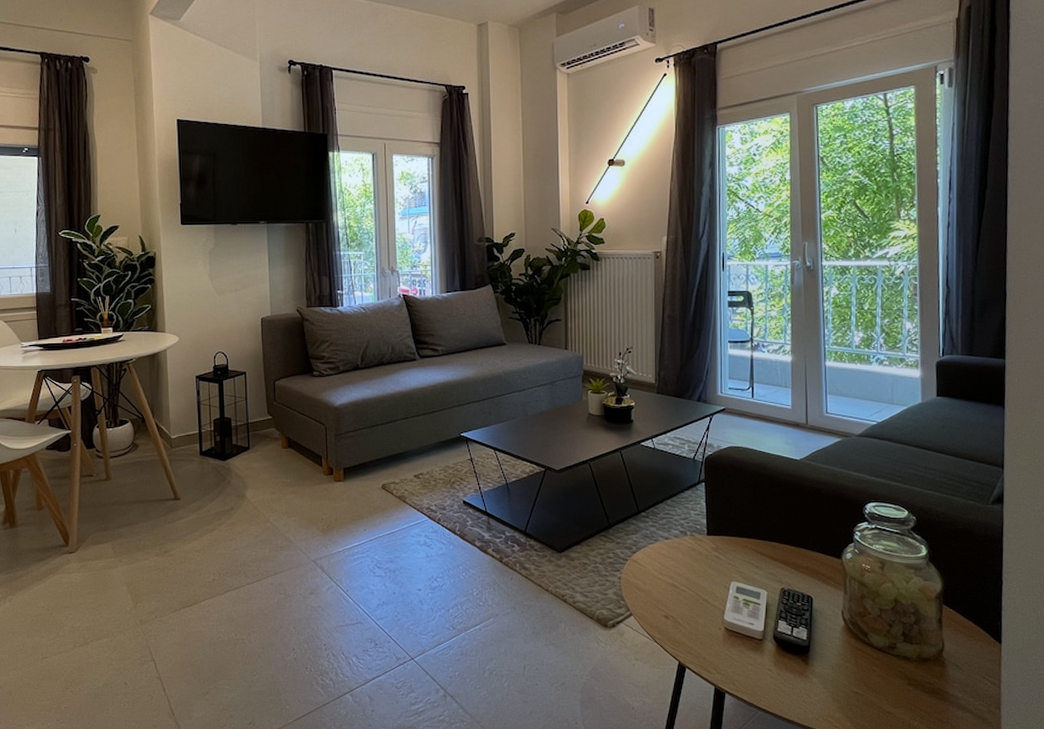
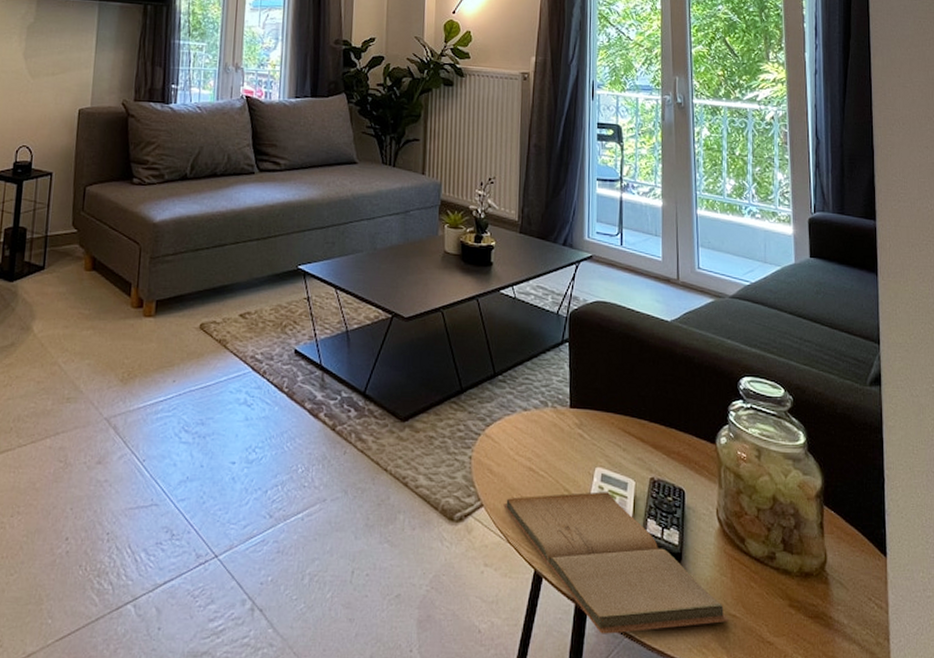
book: none [650,600,853,709] -> present [503,492,730,634]

